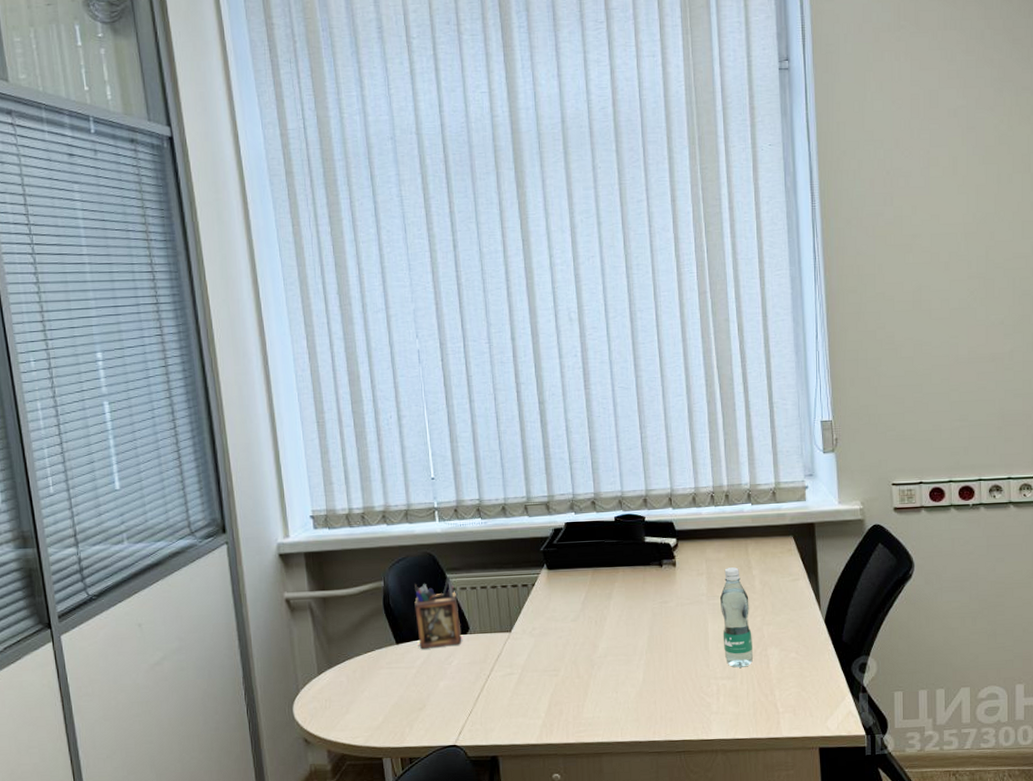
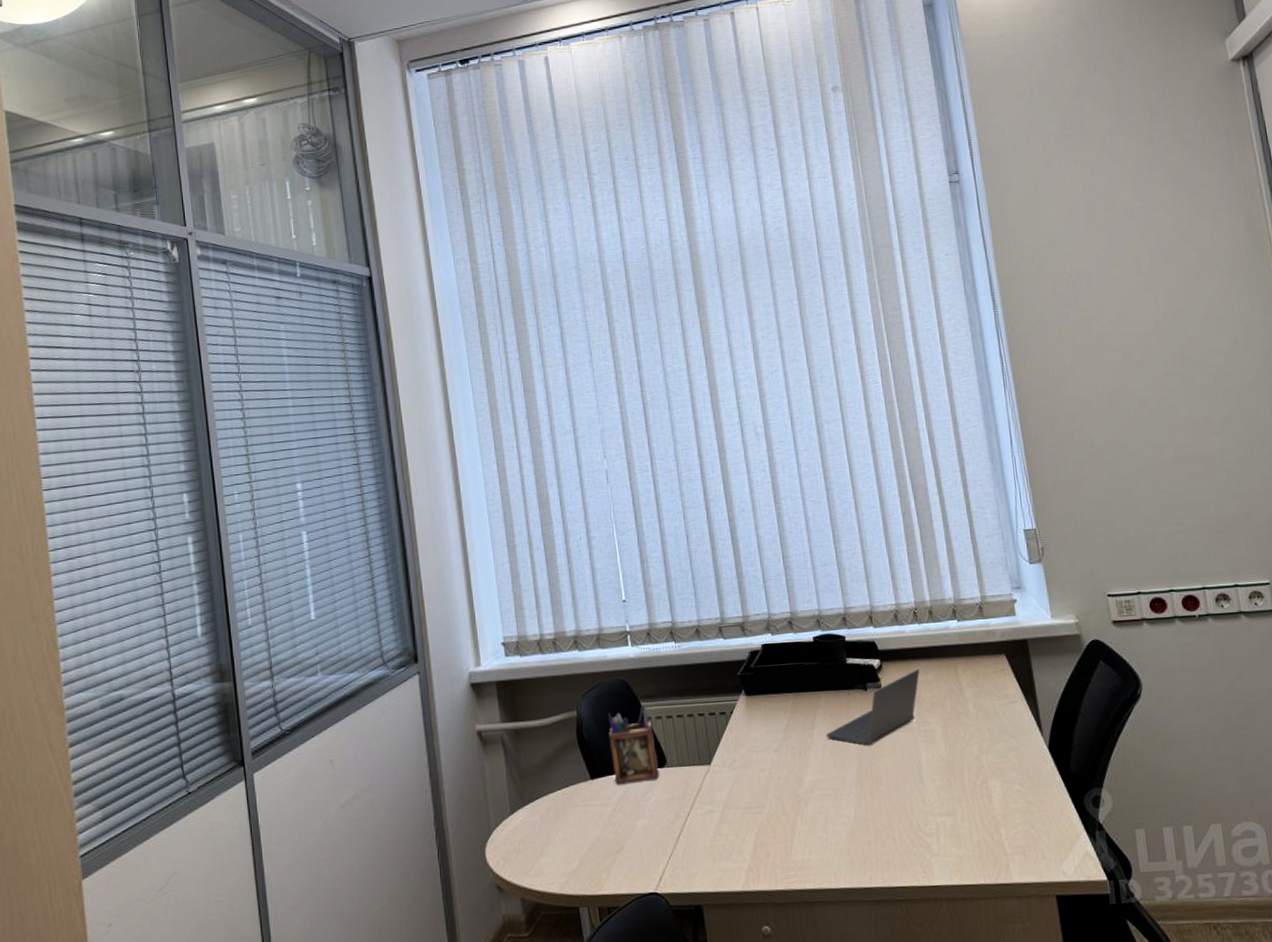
laptop computer: none [621,547,712,616] -> present [825,668,920,745]
bottle: present [719,567,754,668] -> none [931,690,974,803]

